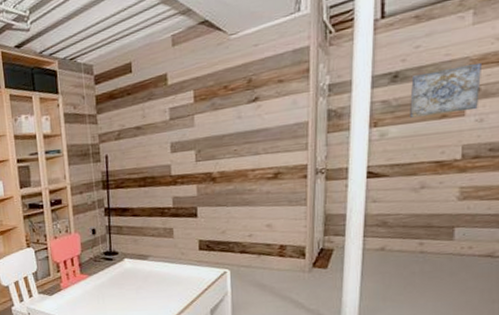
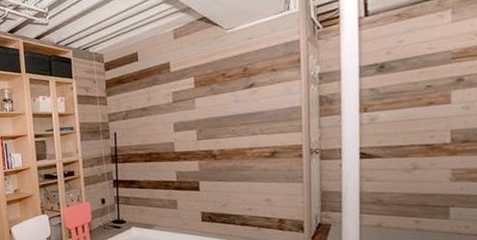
wall art: present [410,62,481,118] -> none [397,55,464,104]

